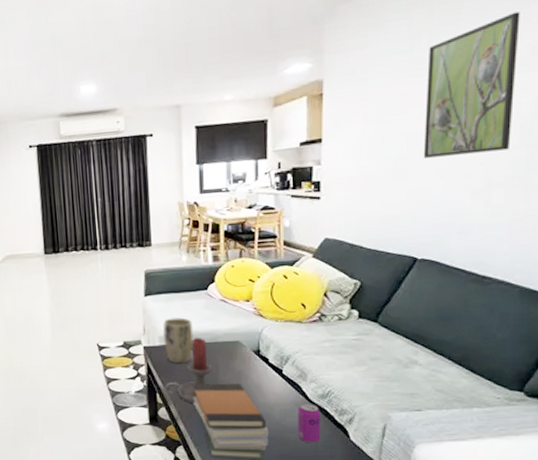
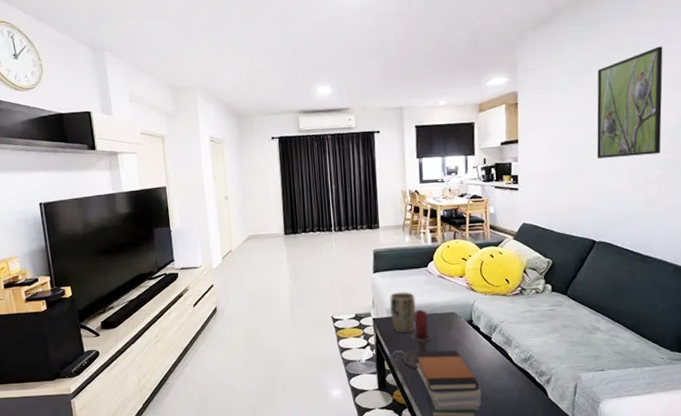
beverage can: present [297,403,321,444] -> none [505,366,525,403]

